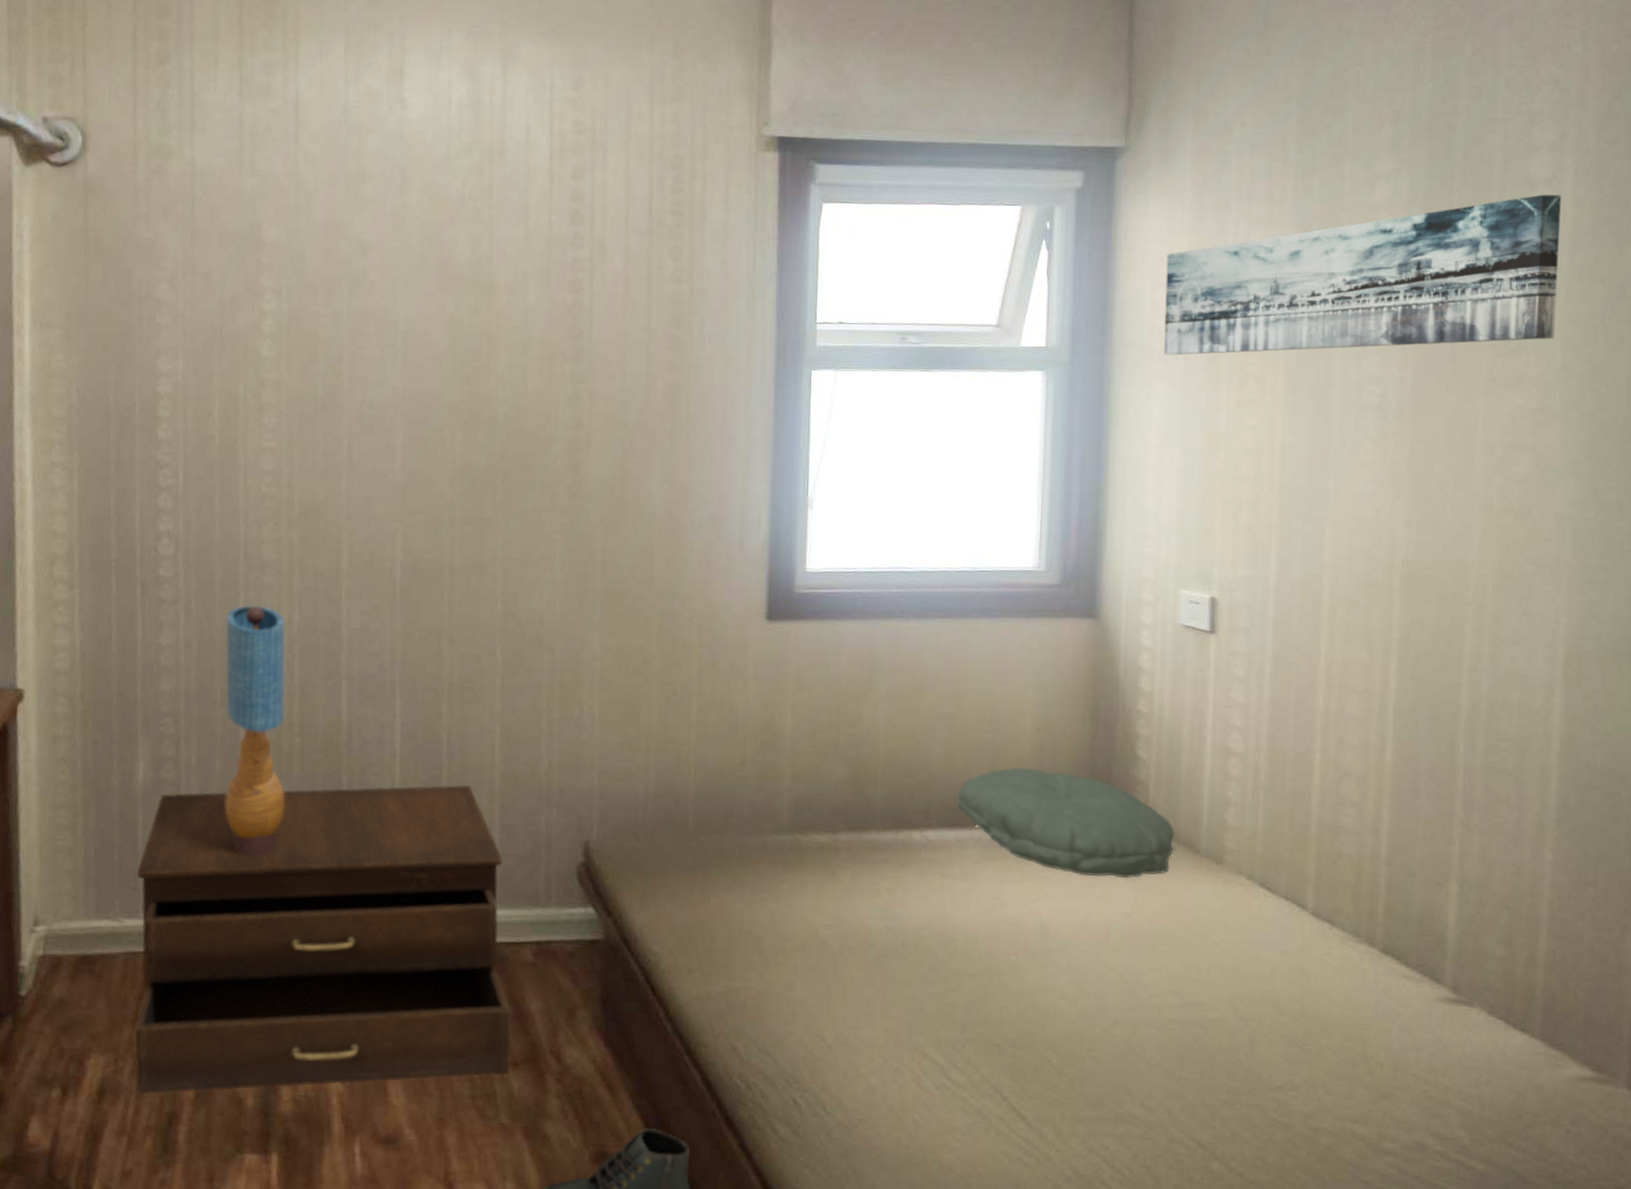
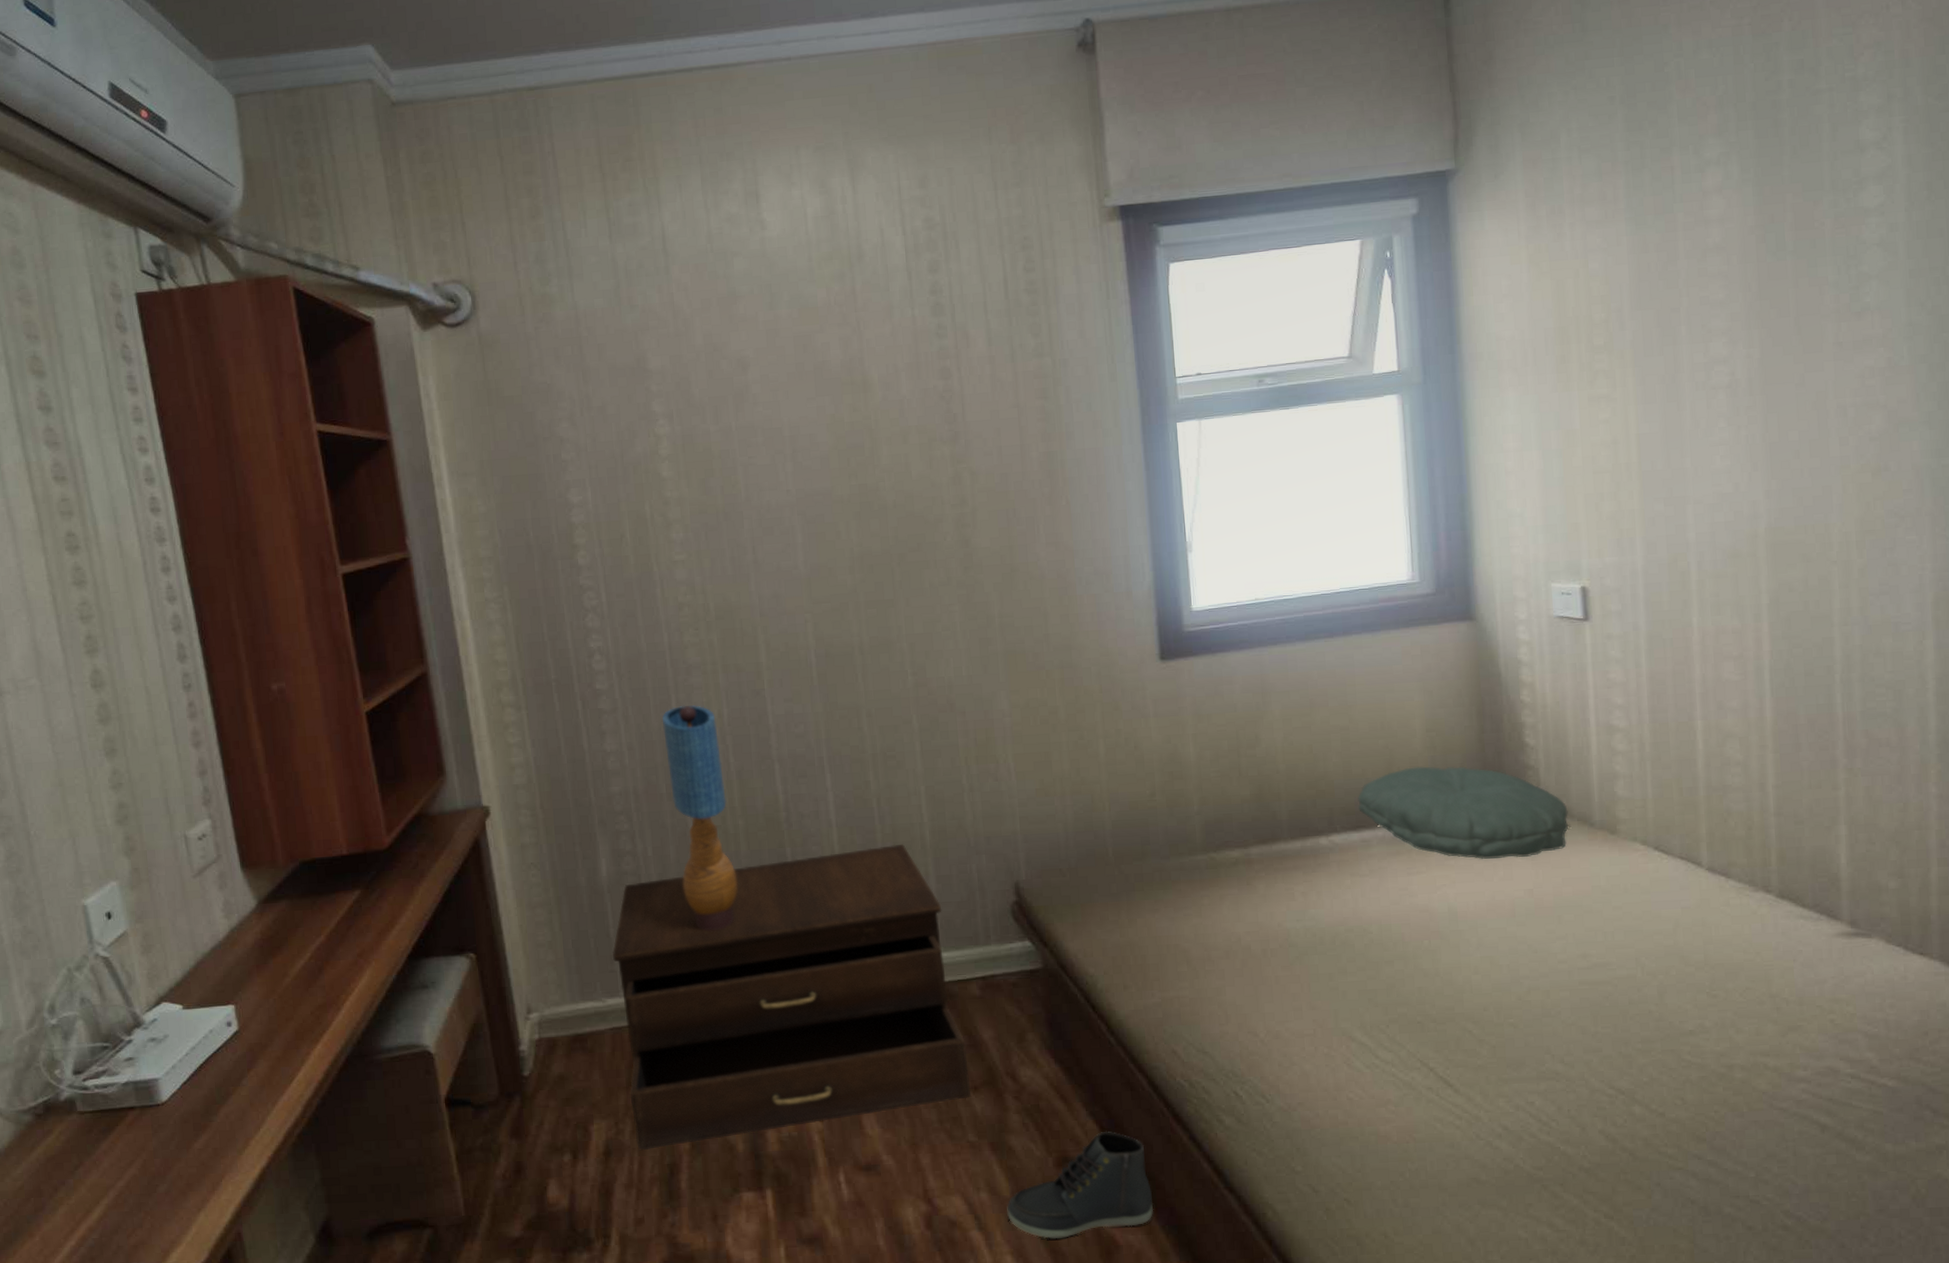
wall art: present [1164,194,1561,356] -> none [1507,156,1898,363]

